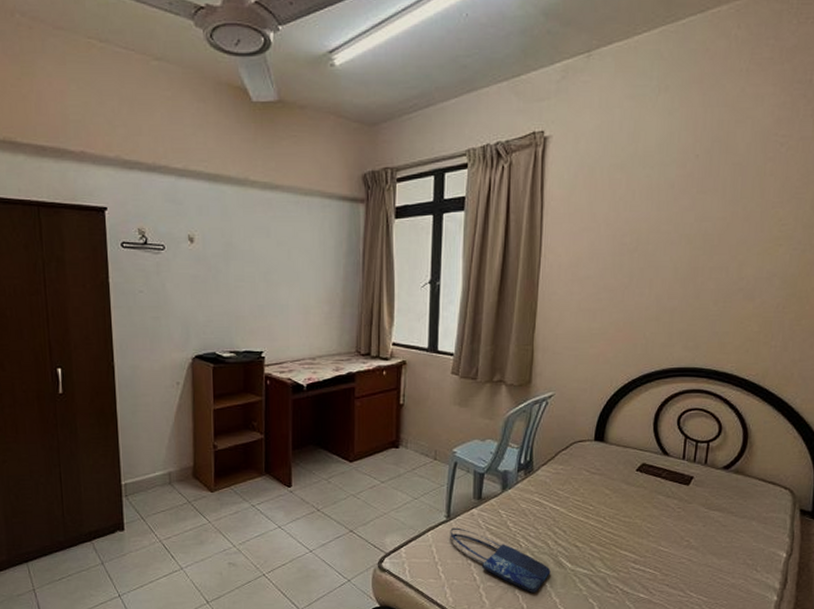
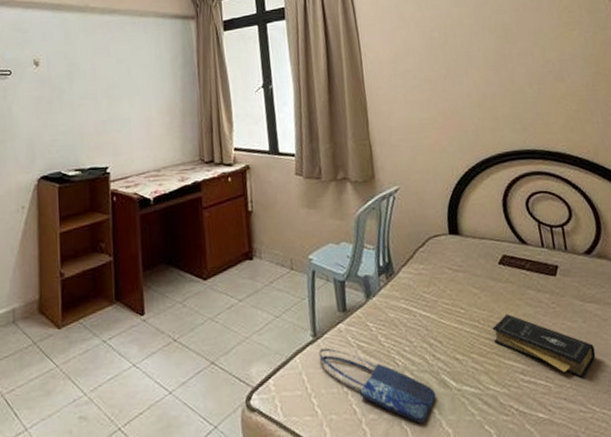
book: none [615,514,707,571] -> present [492,314,596,379]

